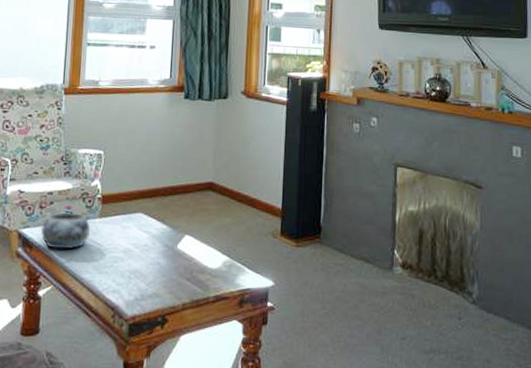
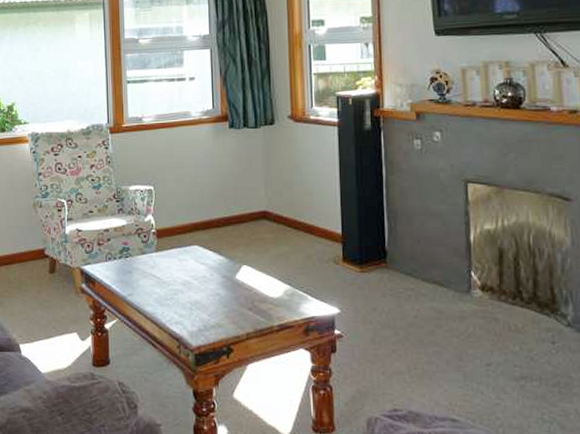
decorative bowl: present [40,212,90,249] -> none [101,247,149,284]

